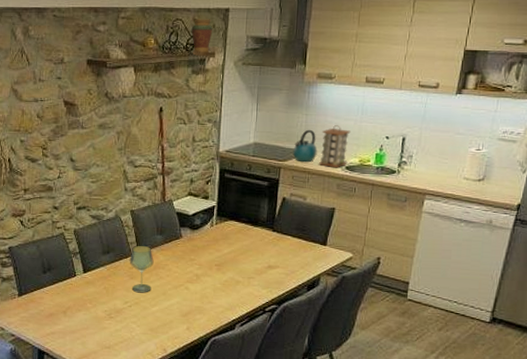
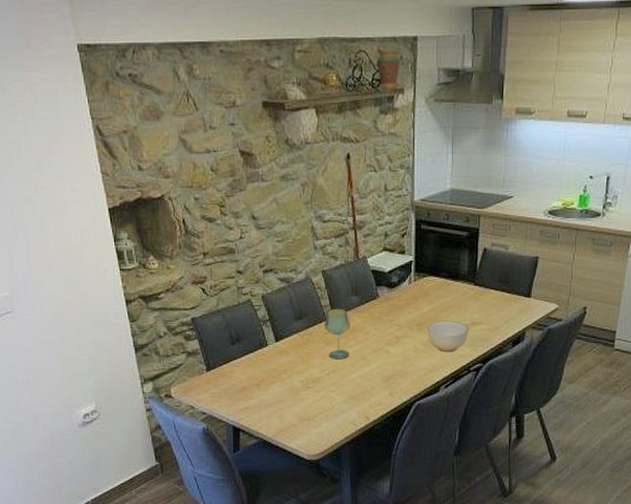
bowl: none [226,262,266,292] -> present [427,320,469,351]
kettle: present [292,129,318,162] -> none [492,171,519,208]
spice rack: present [319,124,351,167] -> none [521,165,553,212]

